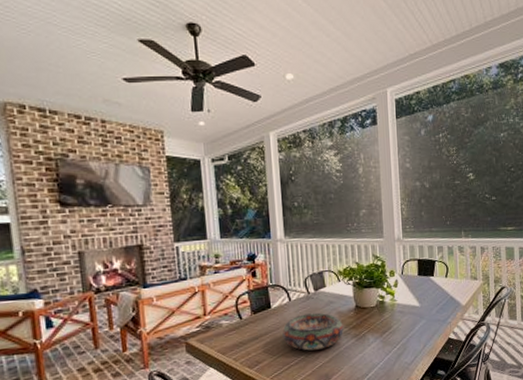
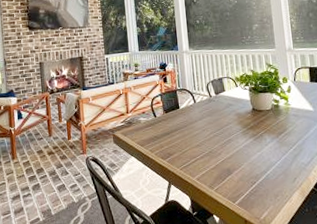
decorative bowl: present [282,312,344,351] -> none [189,113,242,147]

